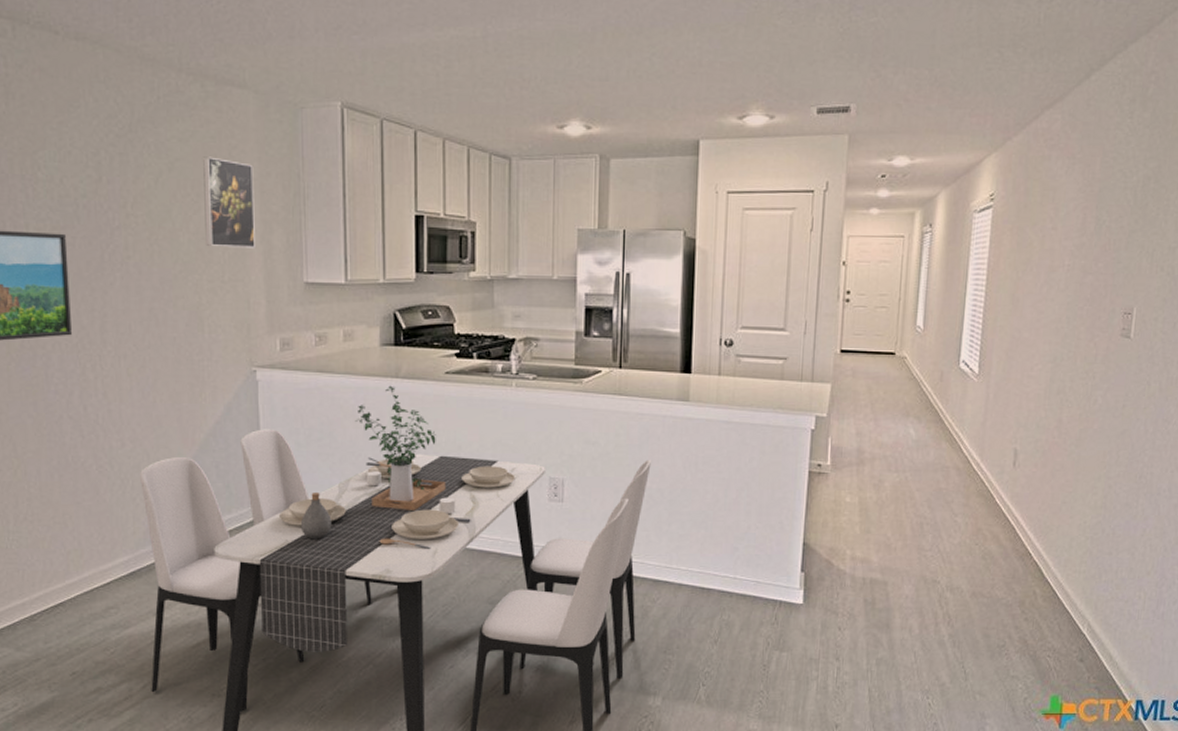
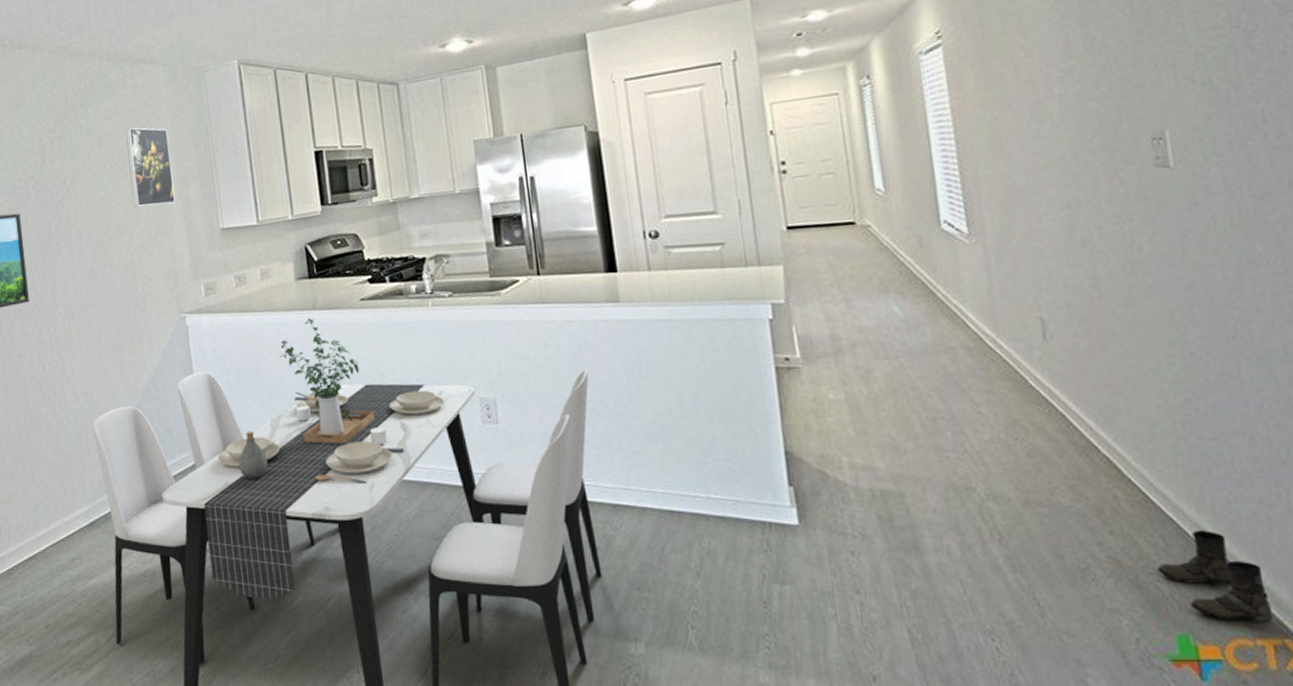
boots: none [1050,619,1116,688] -> present [1157,529,1273,623]

